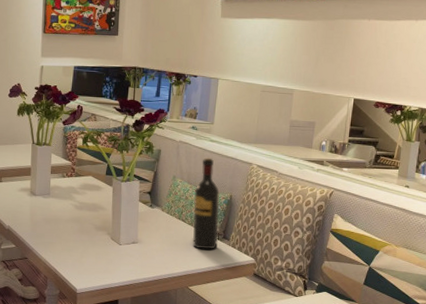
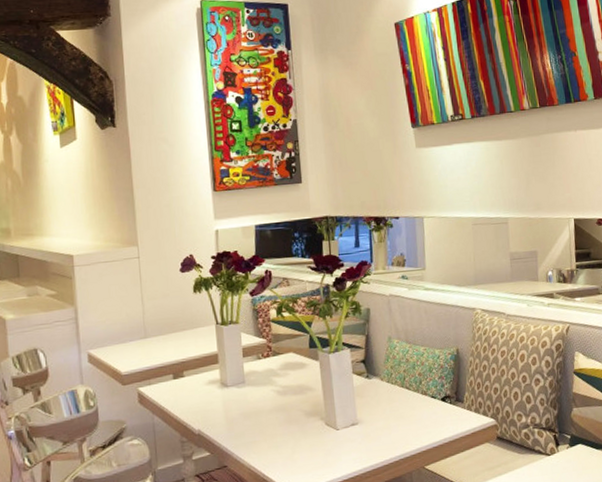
wine bottle: present [192,157,220,250] -> none [415,309,451,419]

